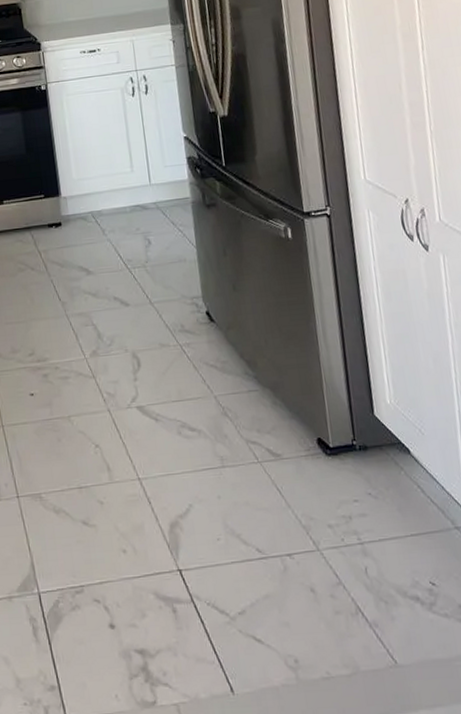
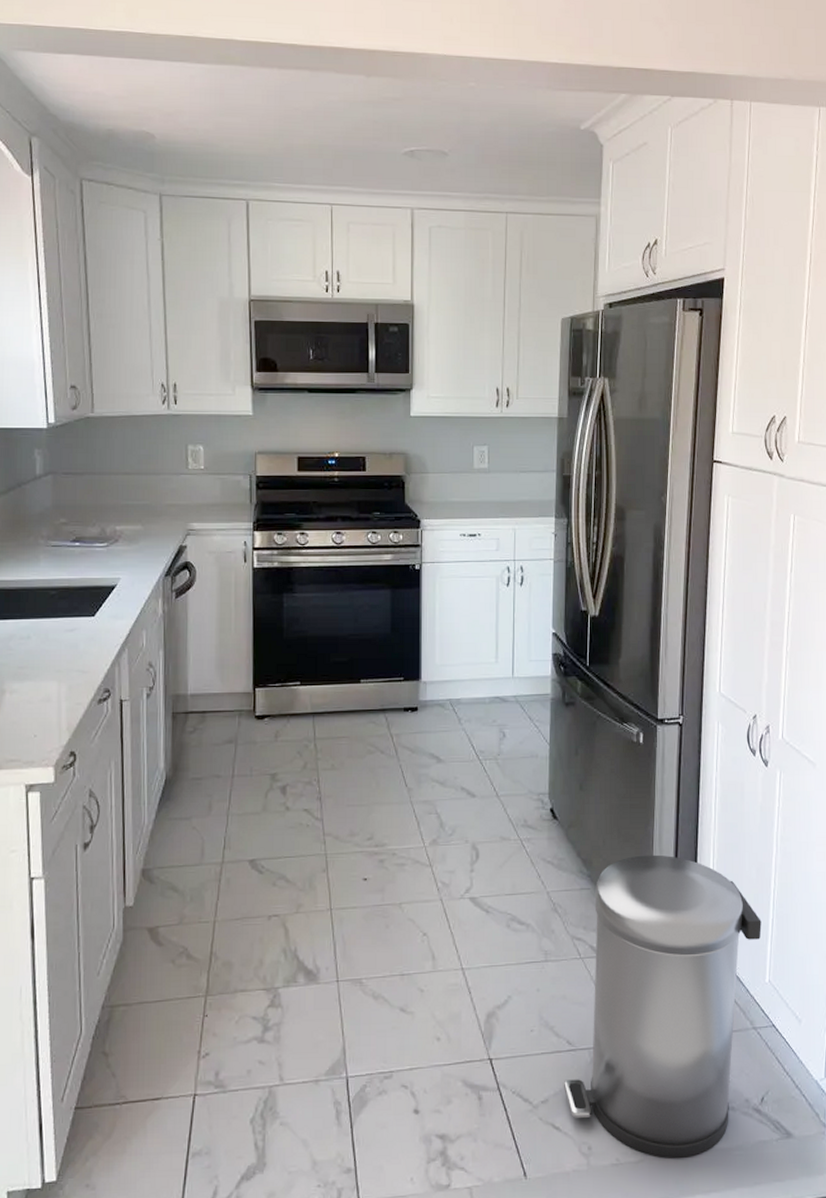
pedal bin: none [258,351,449,671] -> present [563,854,762,1158]

